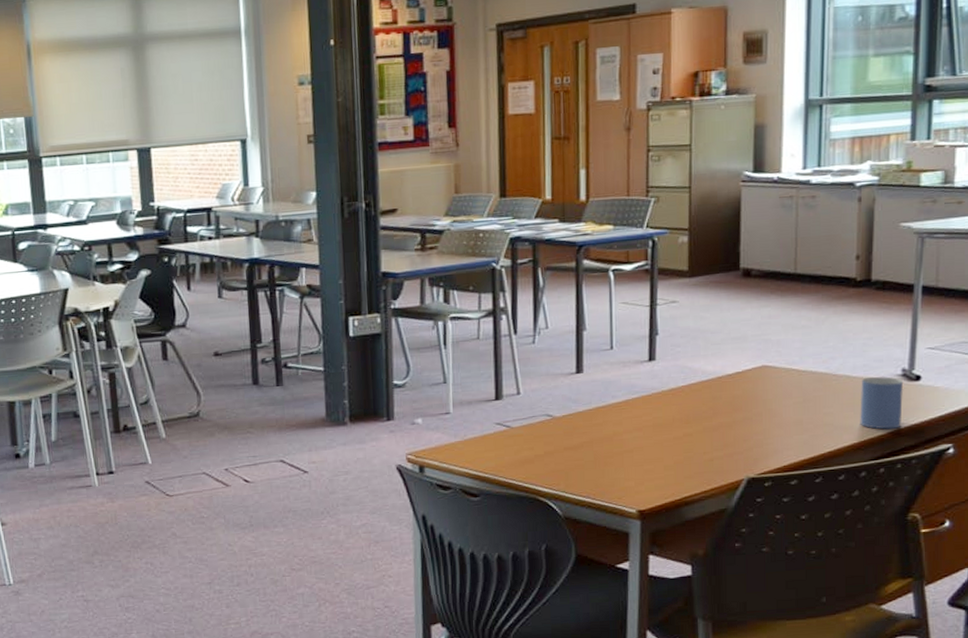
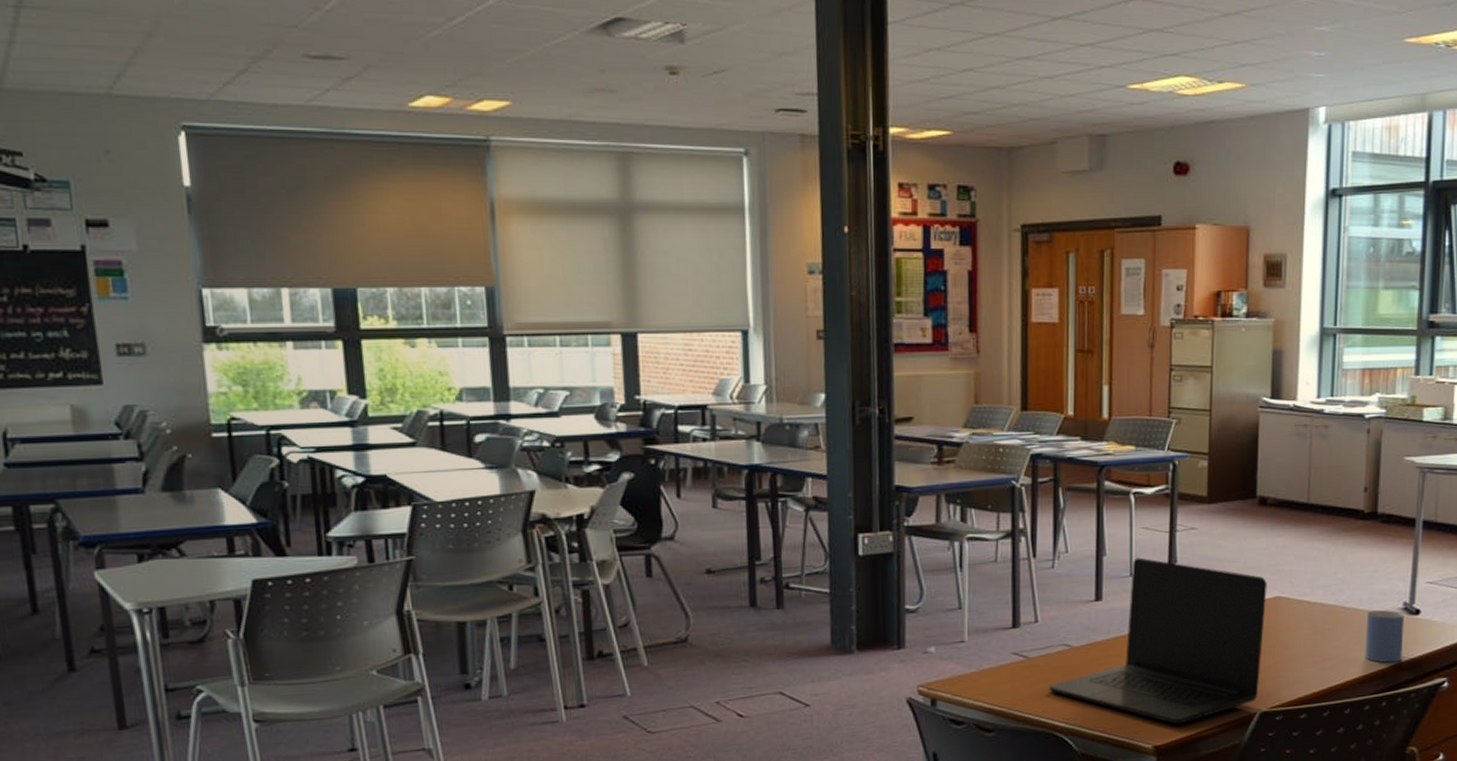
laptop: none [532,331,753,490] -> present [1049,557,1267,725]

